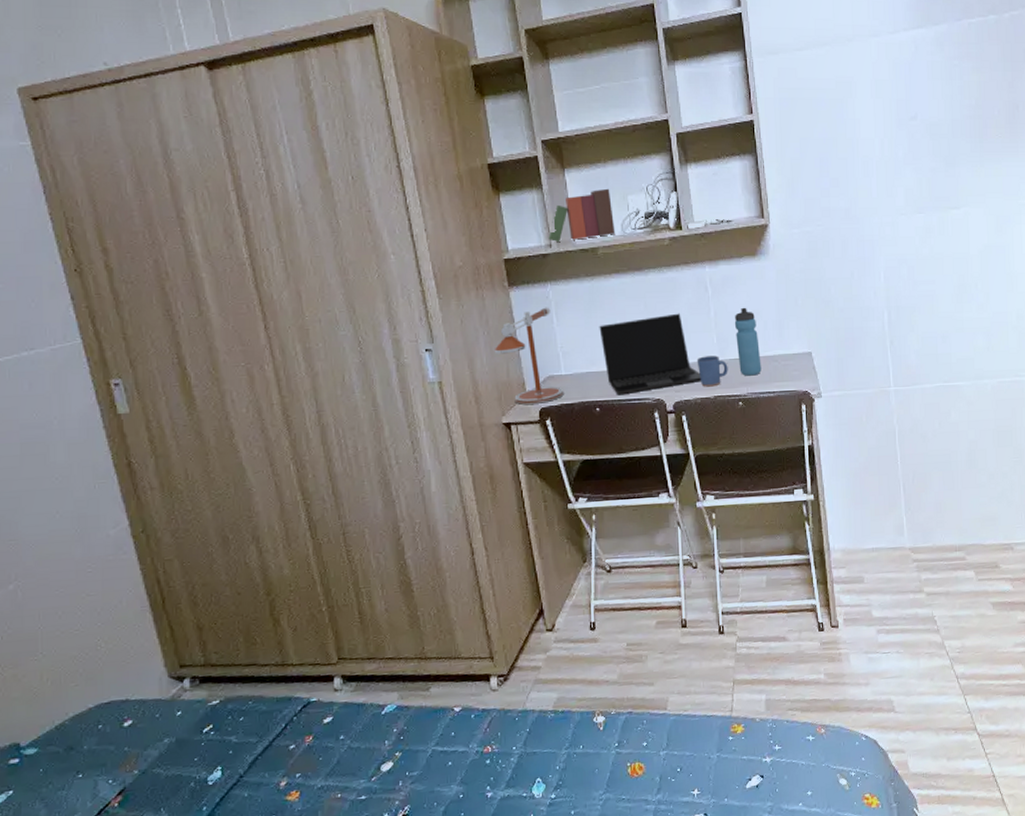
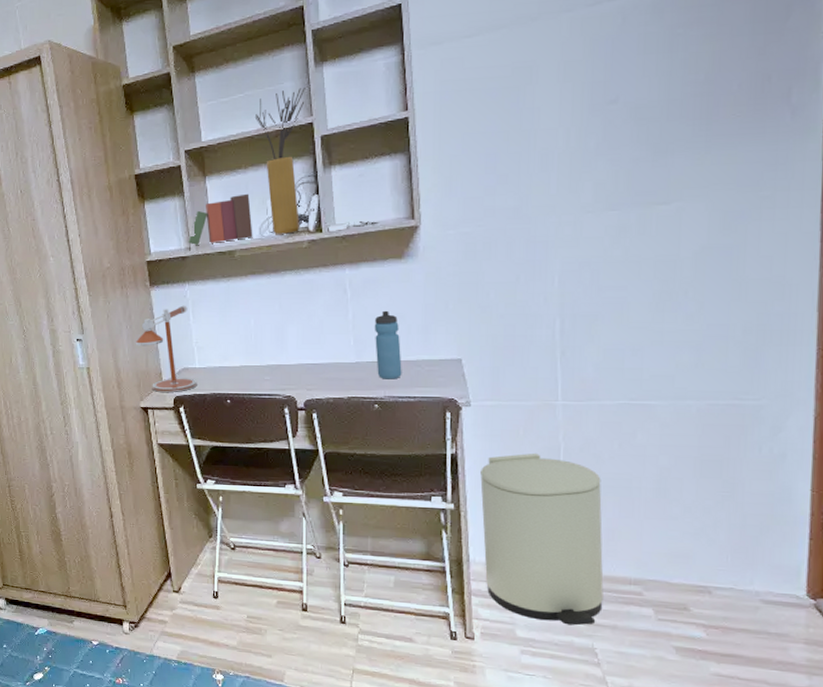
laptop: present [599,313,701,395] -> none [233,314,335,390]
vase: none [611,84,660,232] -> present [254,88,305,235]
mug: present [697,356,728,387] -> none [331,357,365,388]
pedal bin: none [834,437,937,598] -> present [480,453,604,626]

